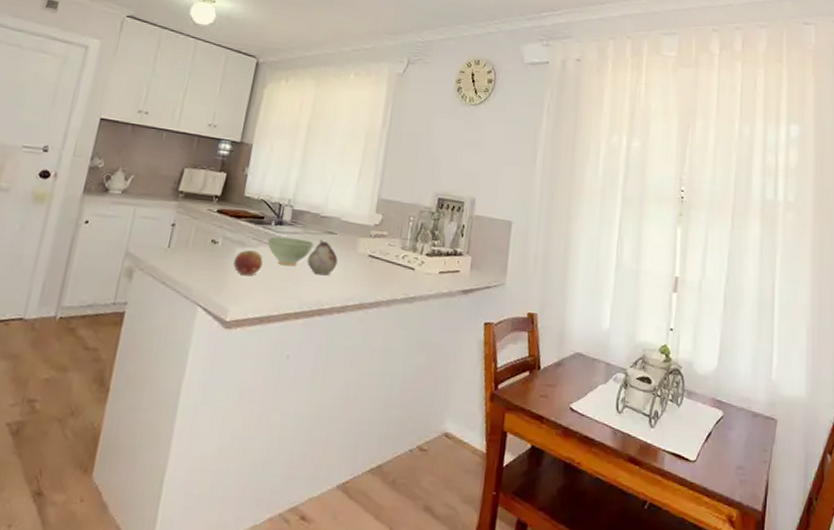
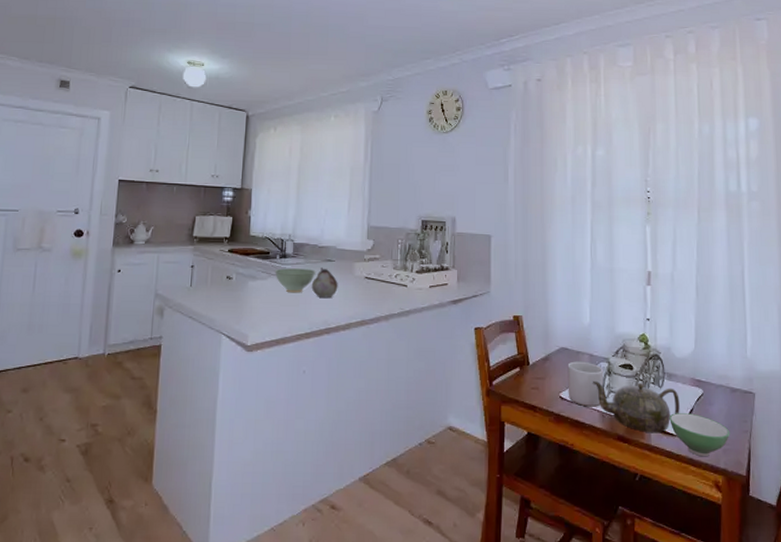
fruit: present [233,250,263,276] -> none [248,283,273,305]
mug: none [579,369,620,423] -> present [567,361,604,407]
teapot: none [606,392,698,456] -> present [592,380,680,432]
bowl: none [685,435,749,488] -> present [669,413,731,457]

